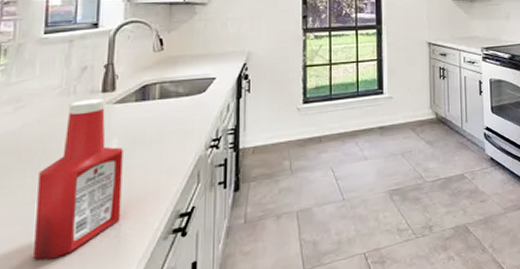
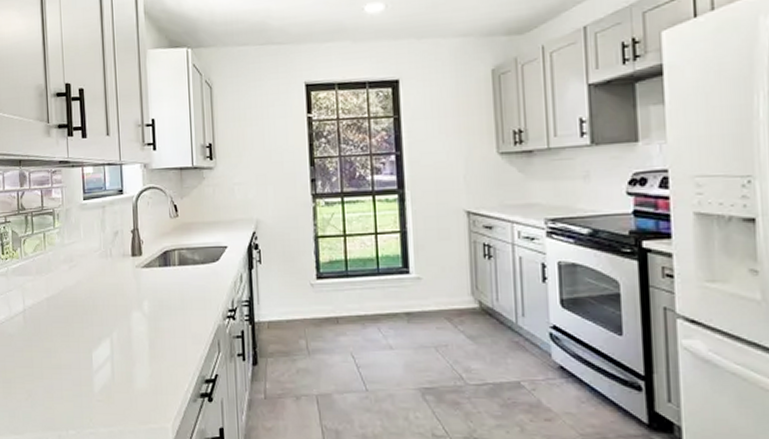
ketchup bottle: present [32,99,123,260] -> none [92,263,157,402]

